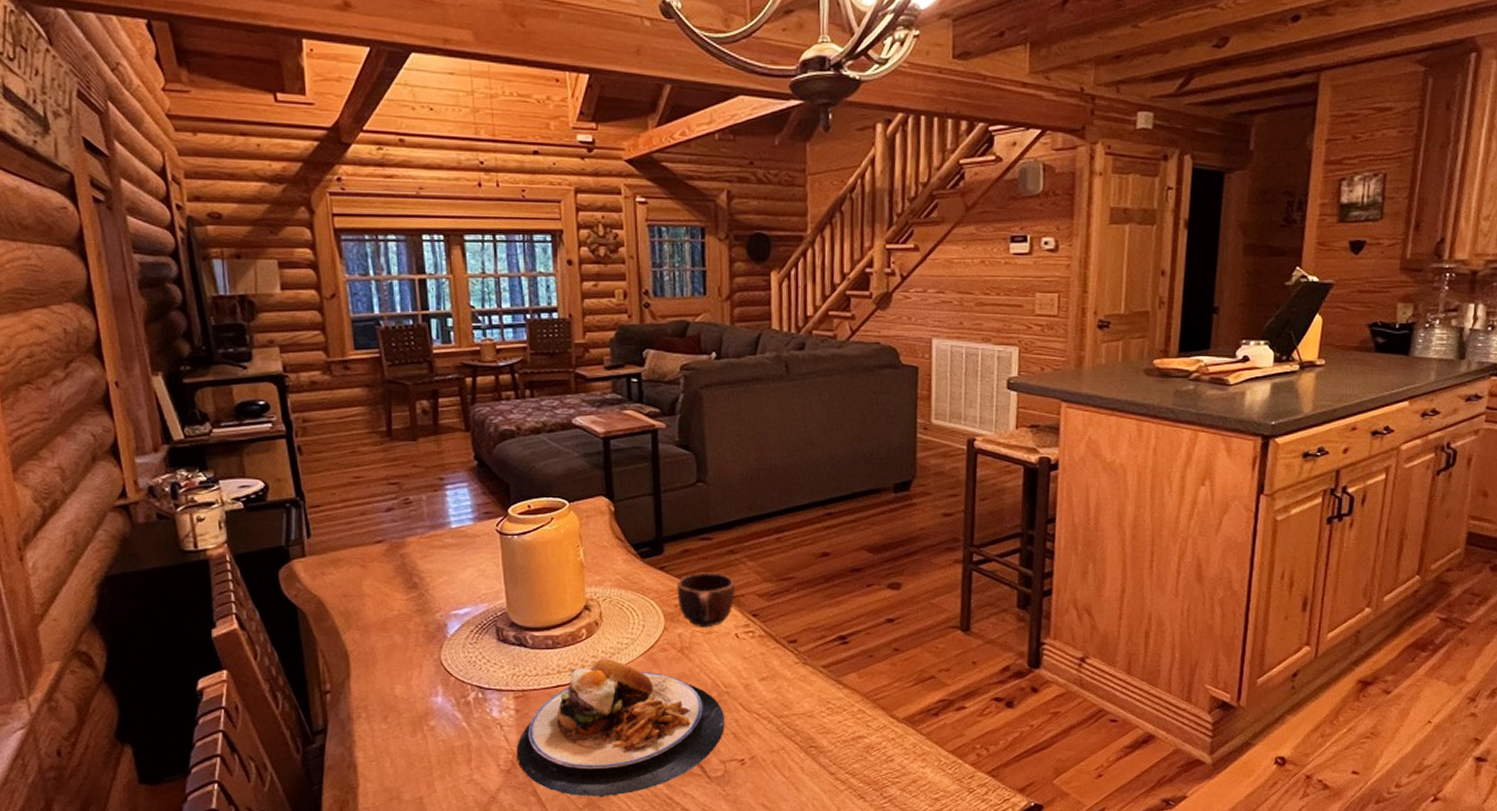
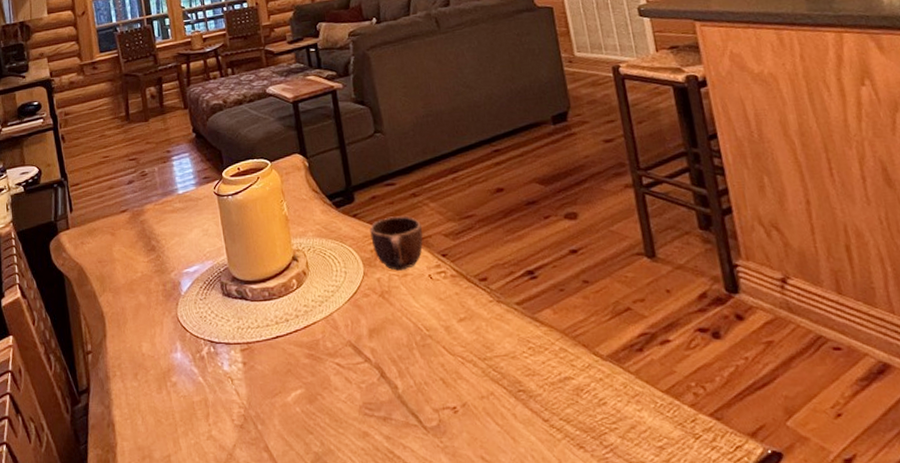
plate: present [516,658,725,797] -> none [247,307,433,452]

